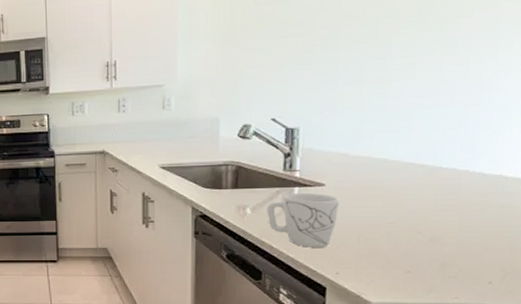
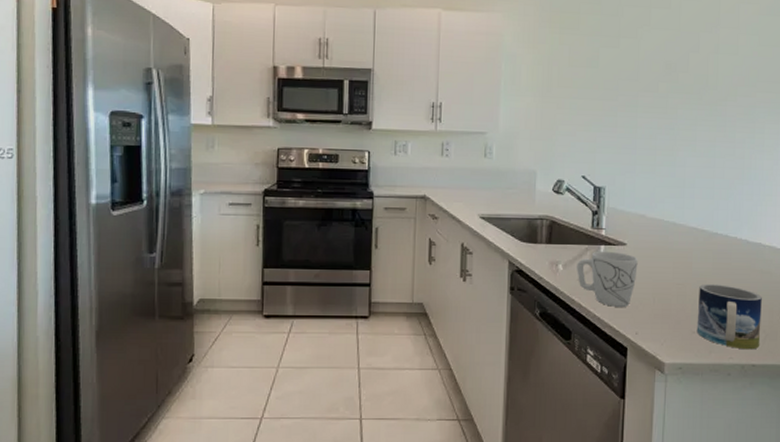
mug: none [412,222,501,290] -> present [696,284,762,350]

